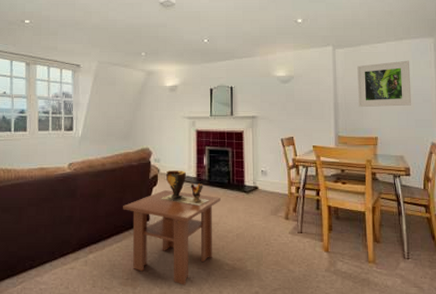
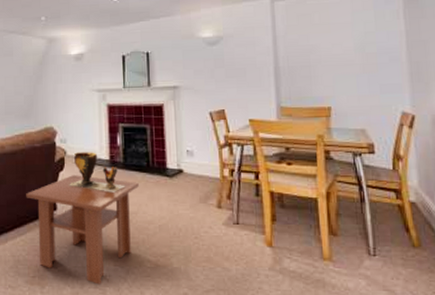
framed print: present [357,60,412,108] -> none [302,11,375,72]

